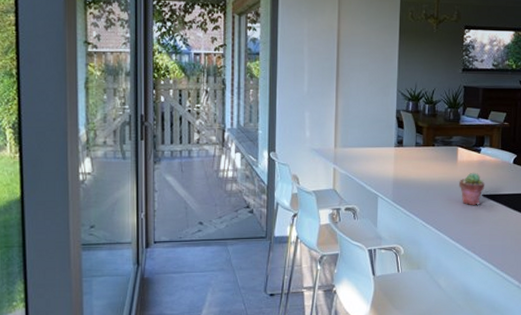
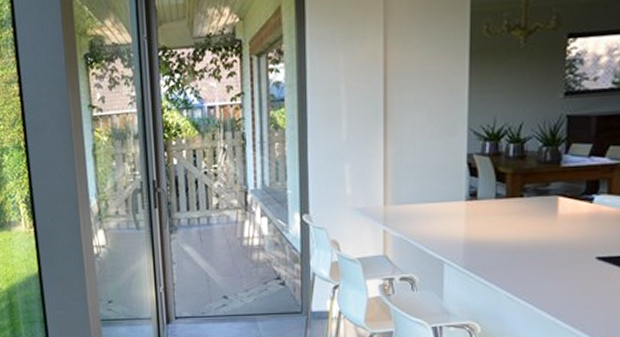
potted succulent: present [459,172,485,205] -> none [560,228,601,271]

